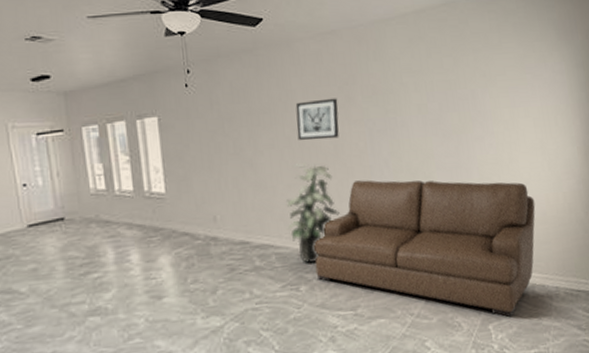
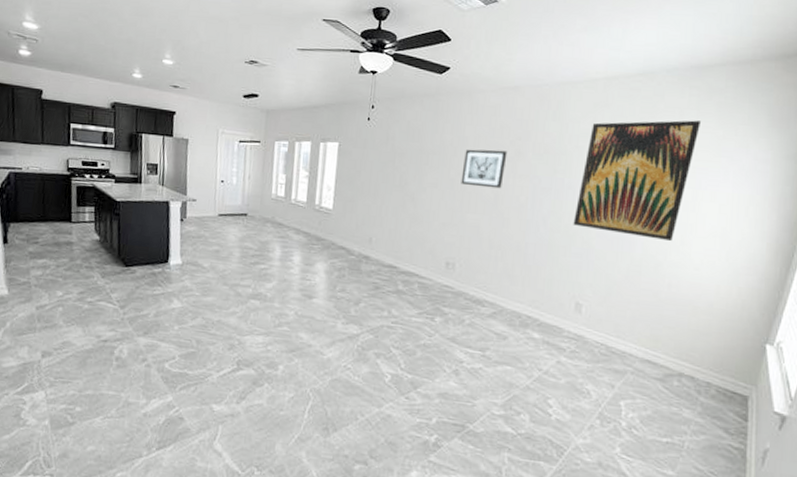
indoor plant: present [286,163,340,263] -> none [434,205,487,299]
sofa: present [314,180,536,318] -> none [452,231,702,400]
wall art: none [411,42,504,163] -> present [573,120,701,241]

